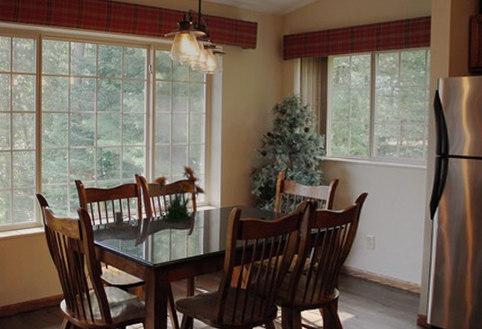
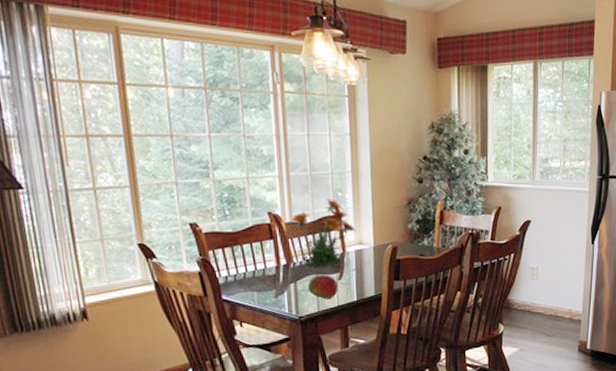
candle holder: present [105,212,138,230] -> none [234,258,276,281]
fruit: none [162,229,189,252] -> present [307,274,339,300]

